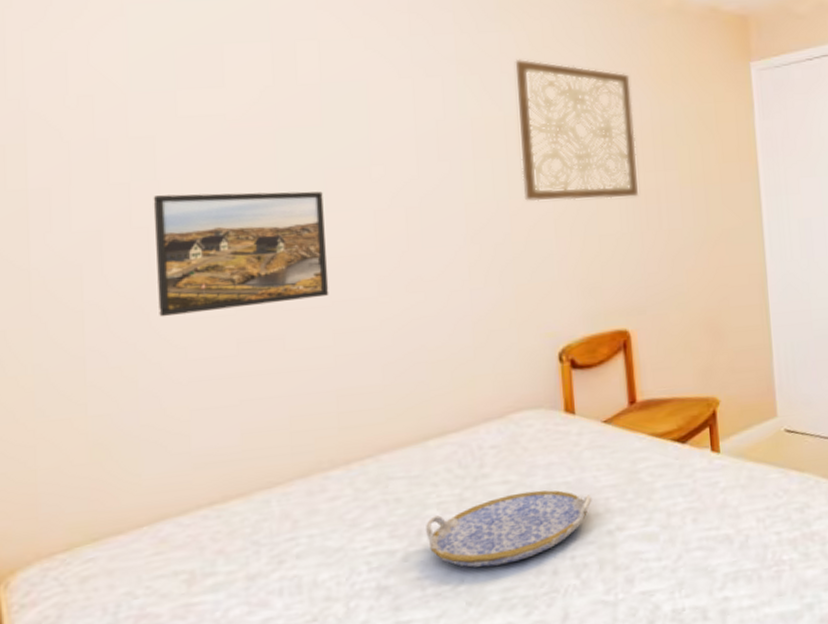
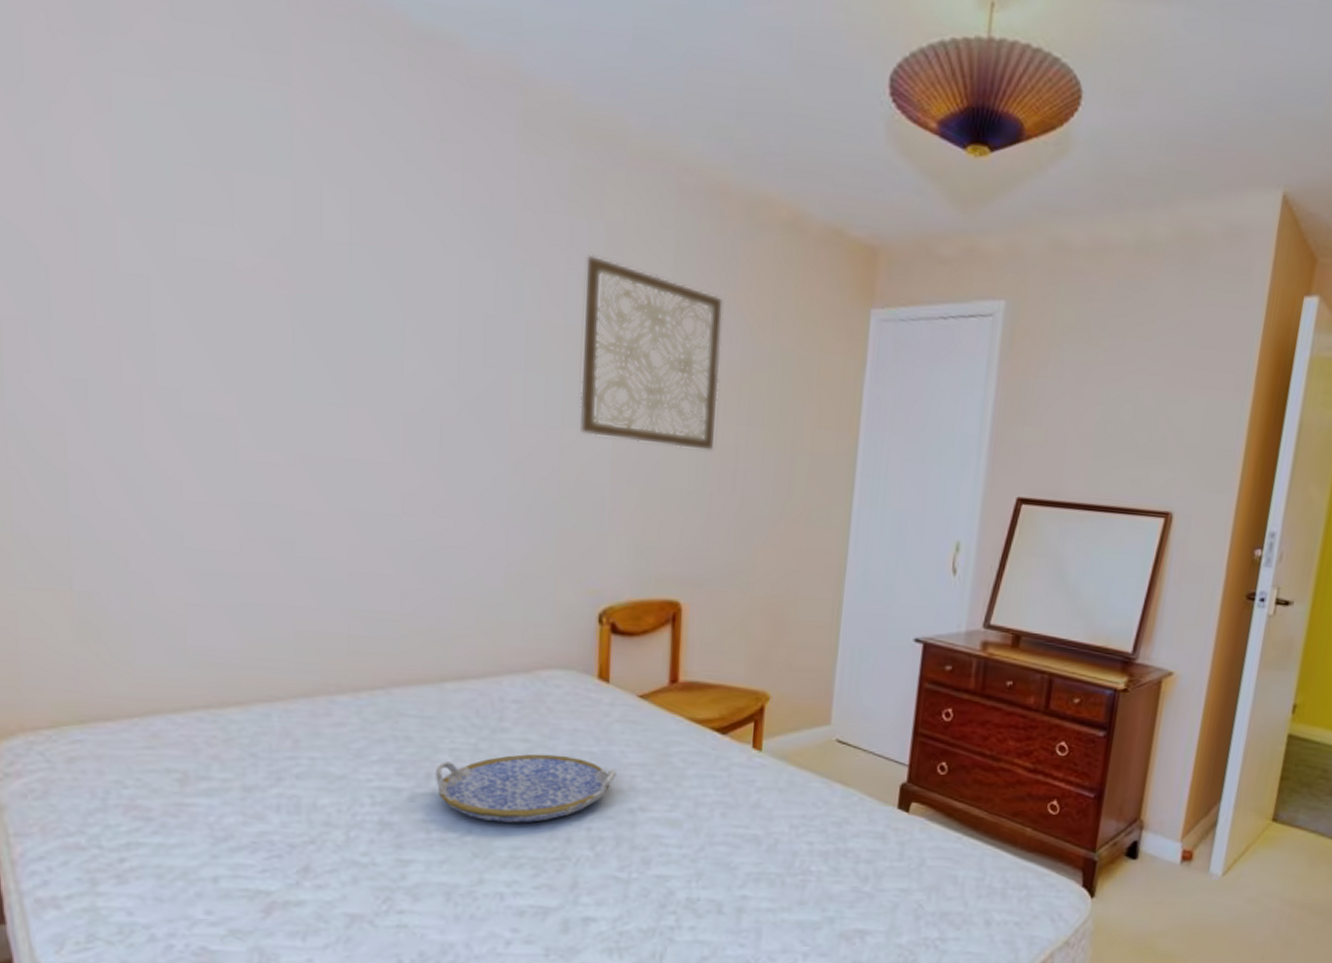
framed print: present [153,191,329,317] -> none [147,350,347,504]

